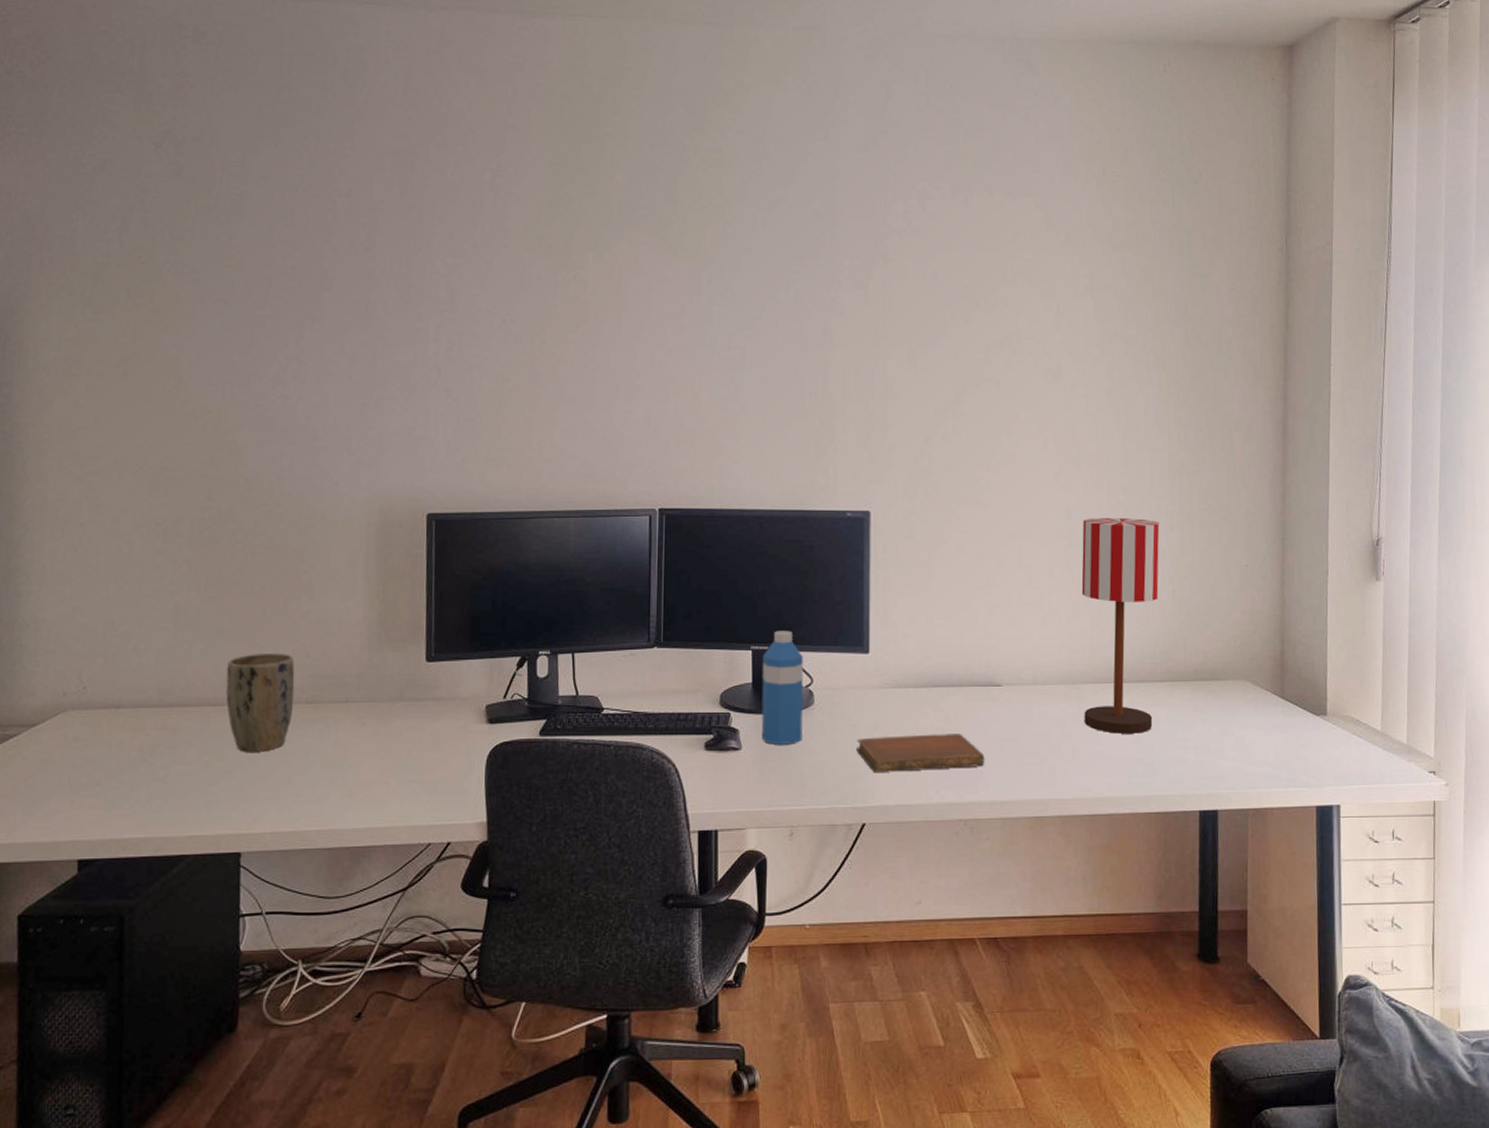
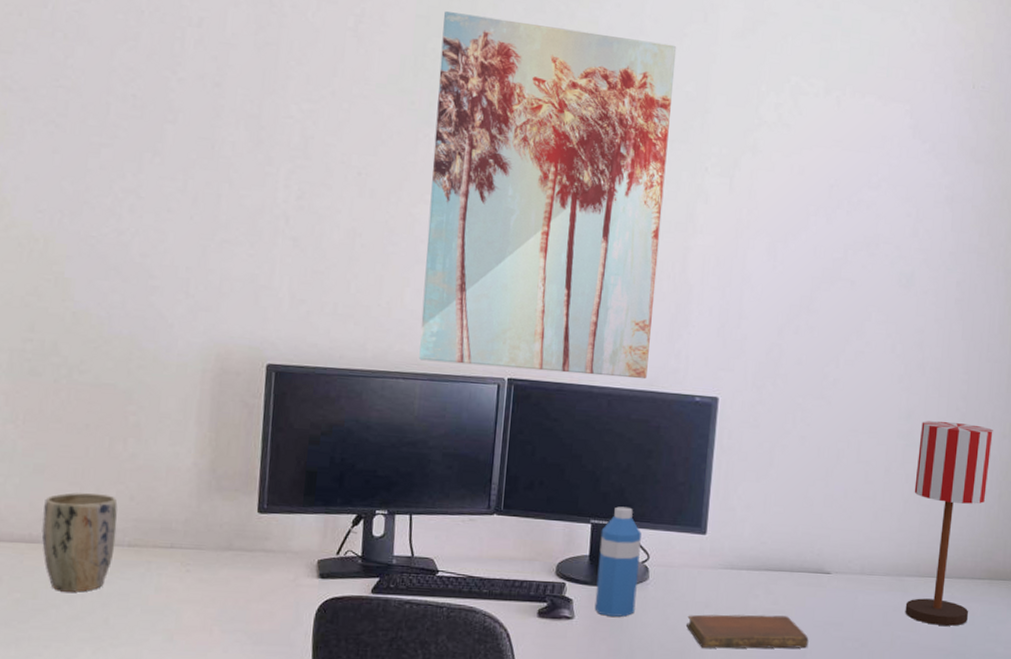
wall art: none [571,157,801,499] -> present [419,11,677,380]

